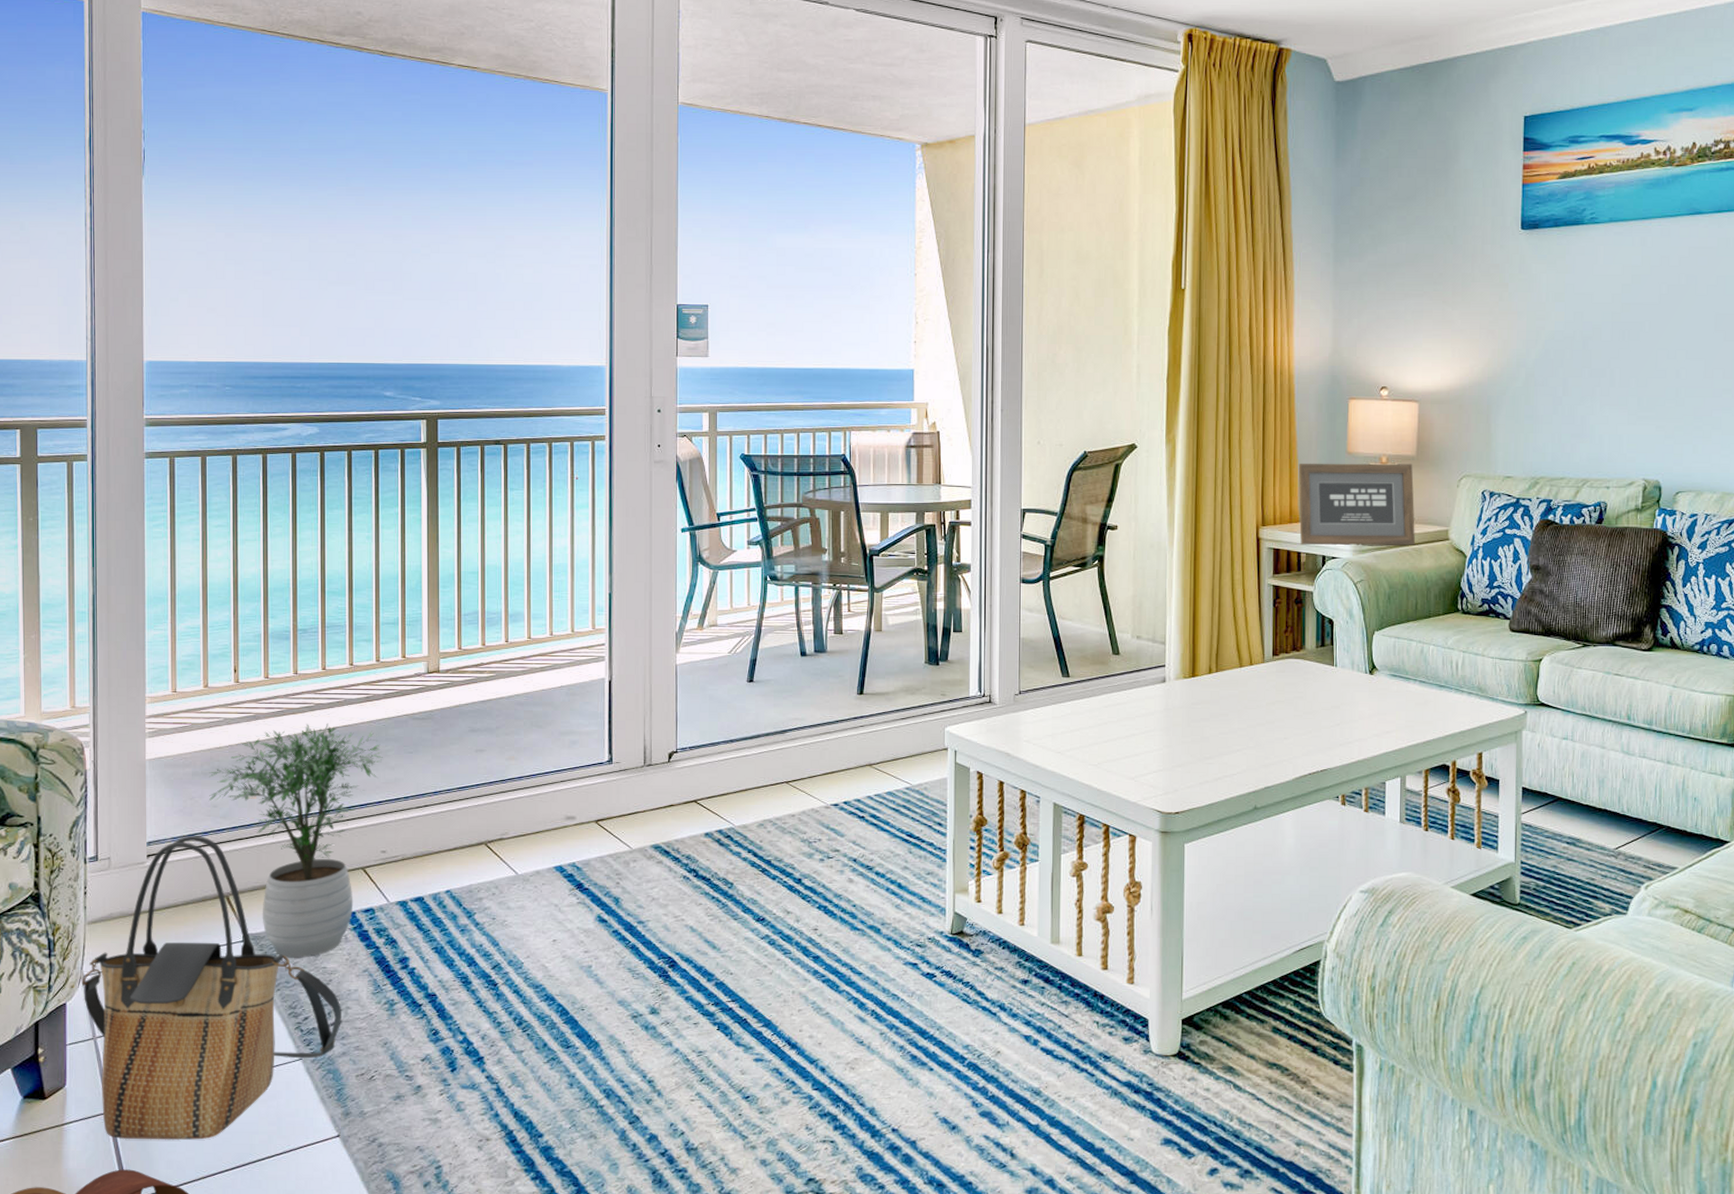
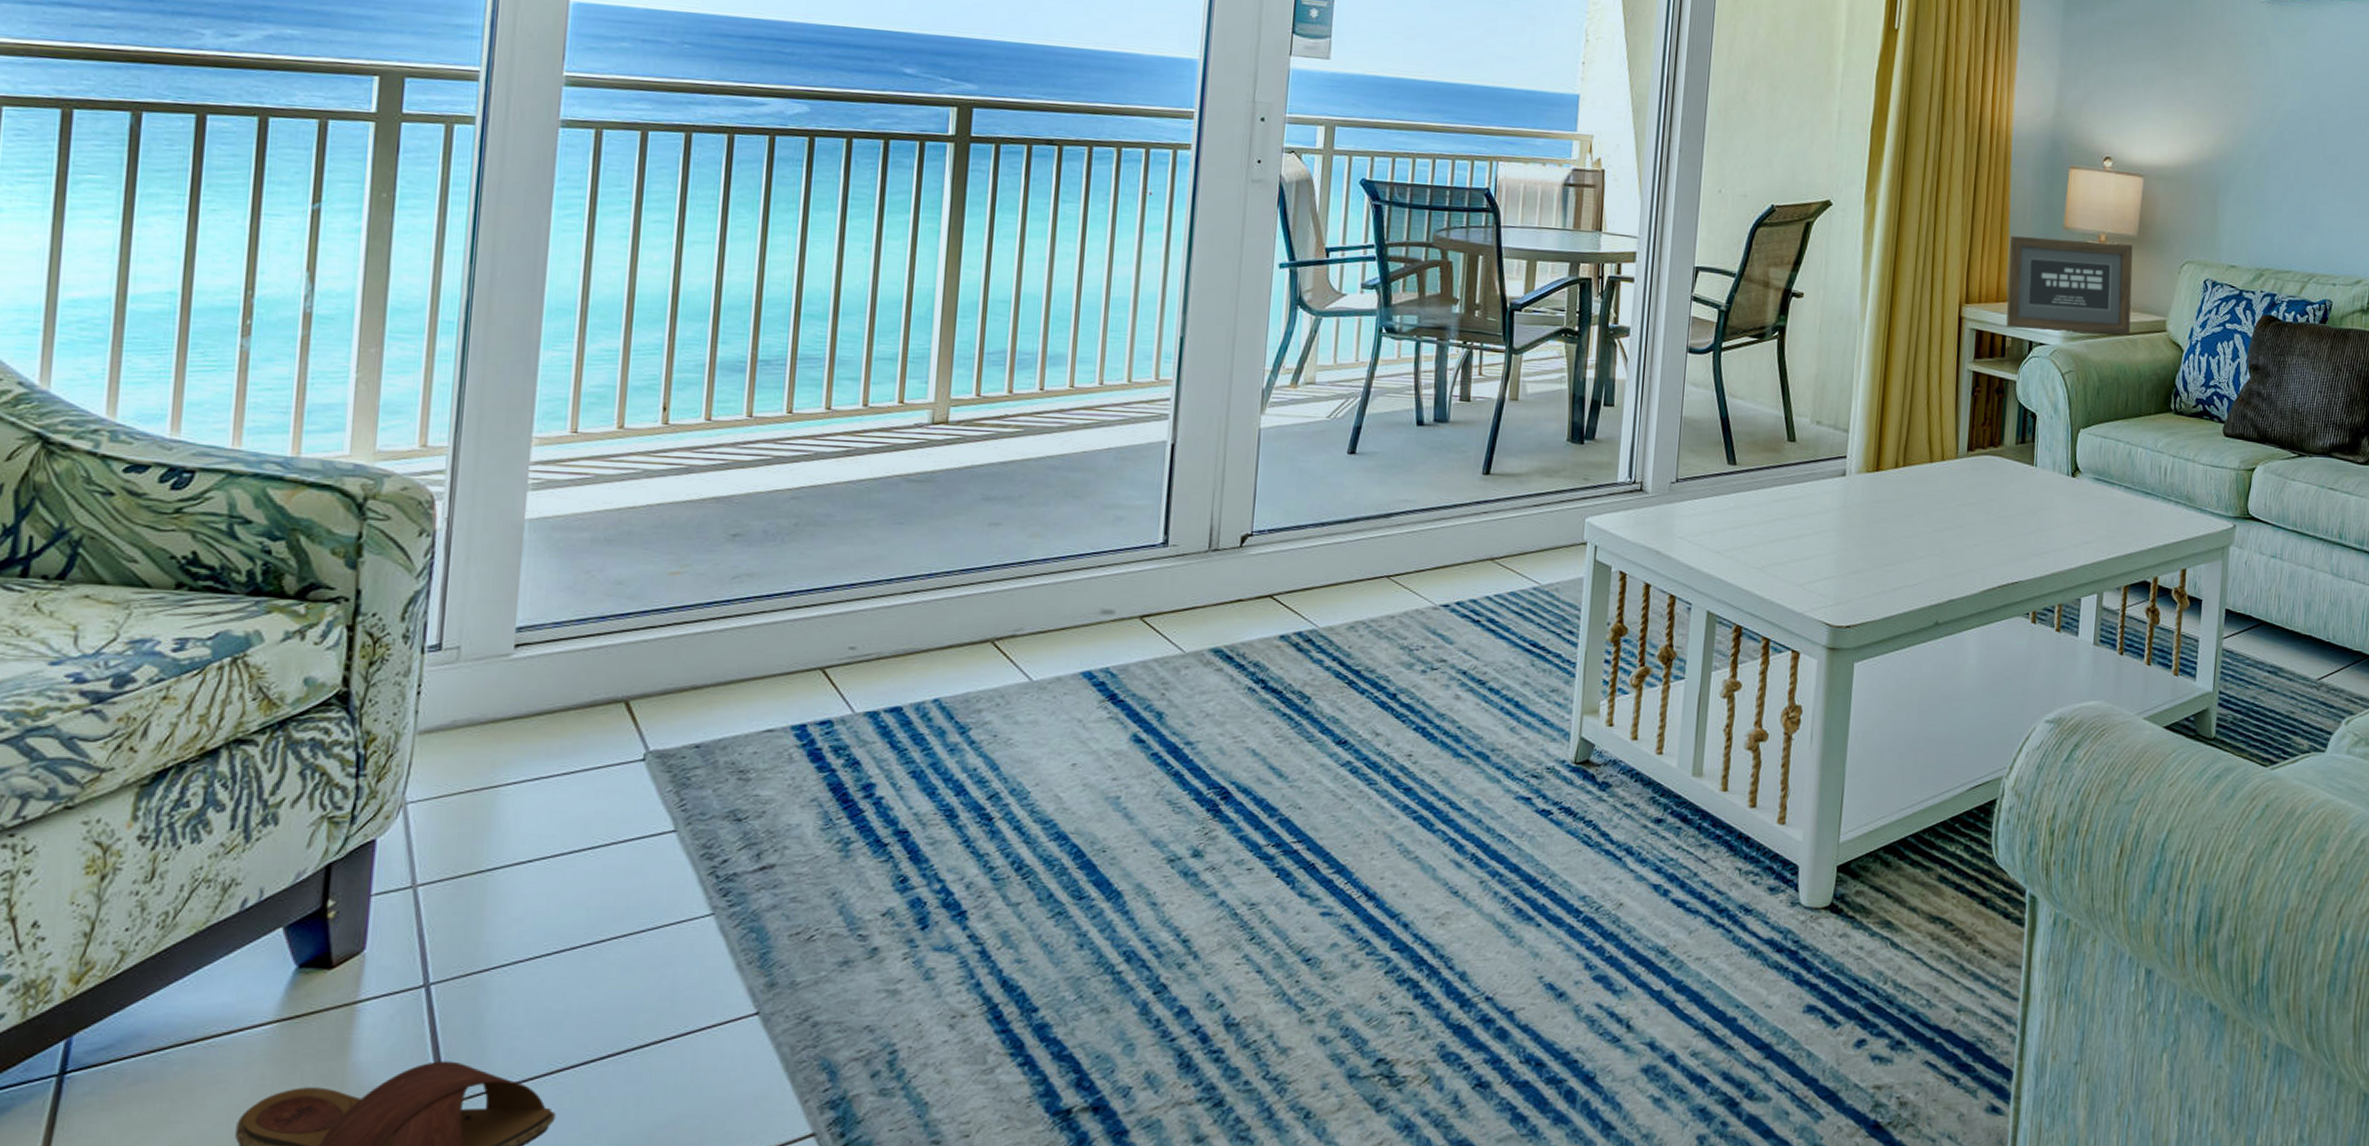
tote bag: present [81,835,343,1140] -> none [401,619,777,1021]
potted plant: present [209,723,383,958] -> none [612,481,863,782]

